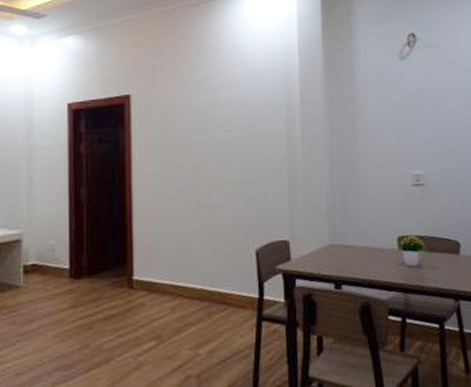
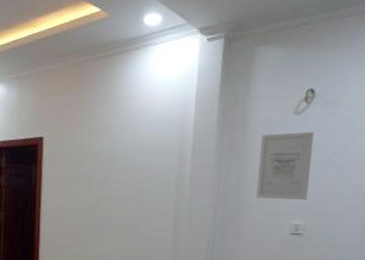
wall art: none [370,76,425,149] -> present [256,131,314,200]

